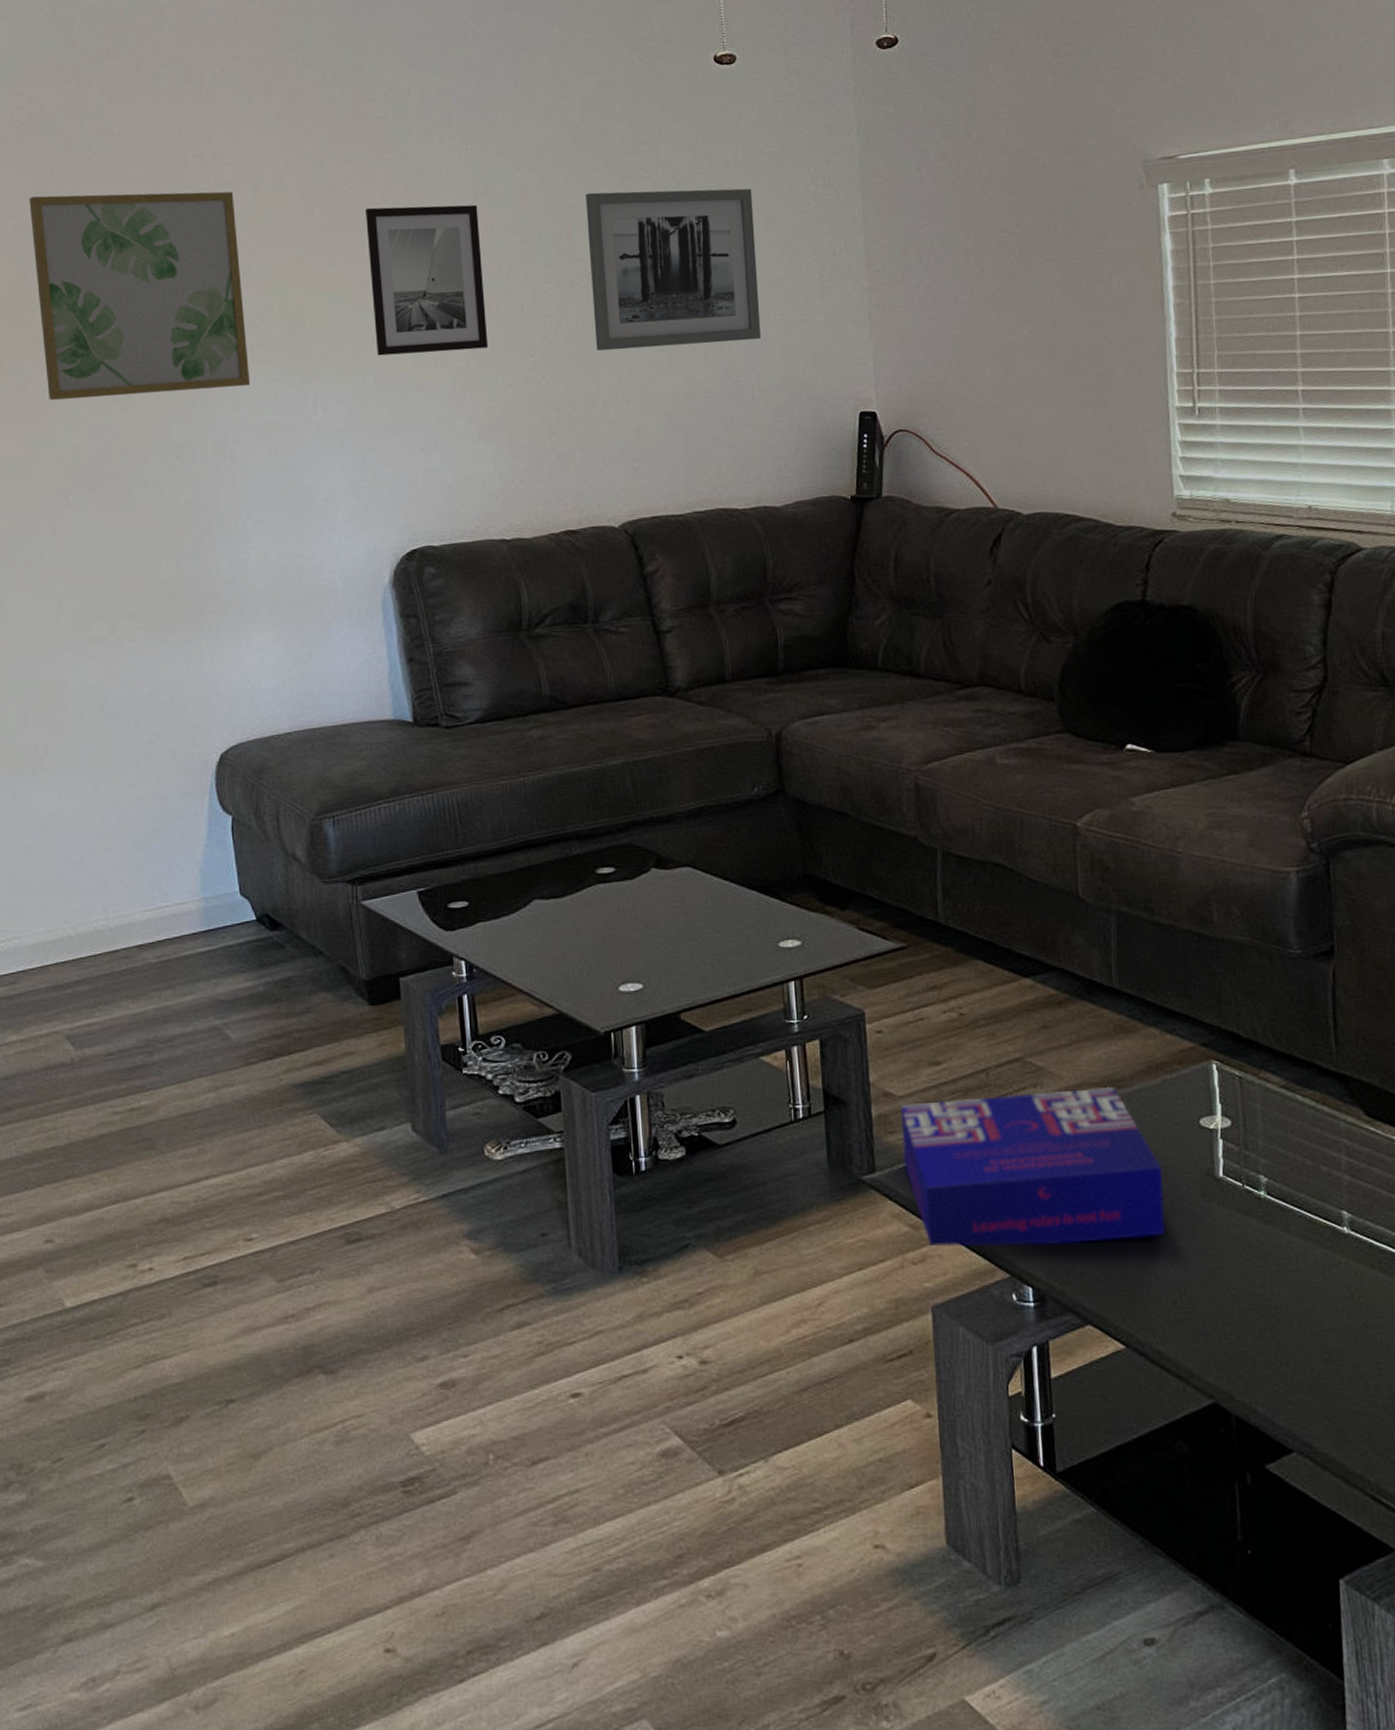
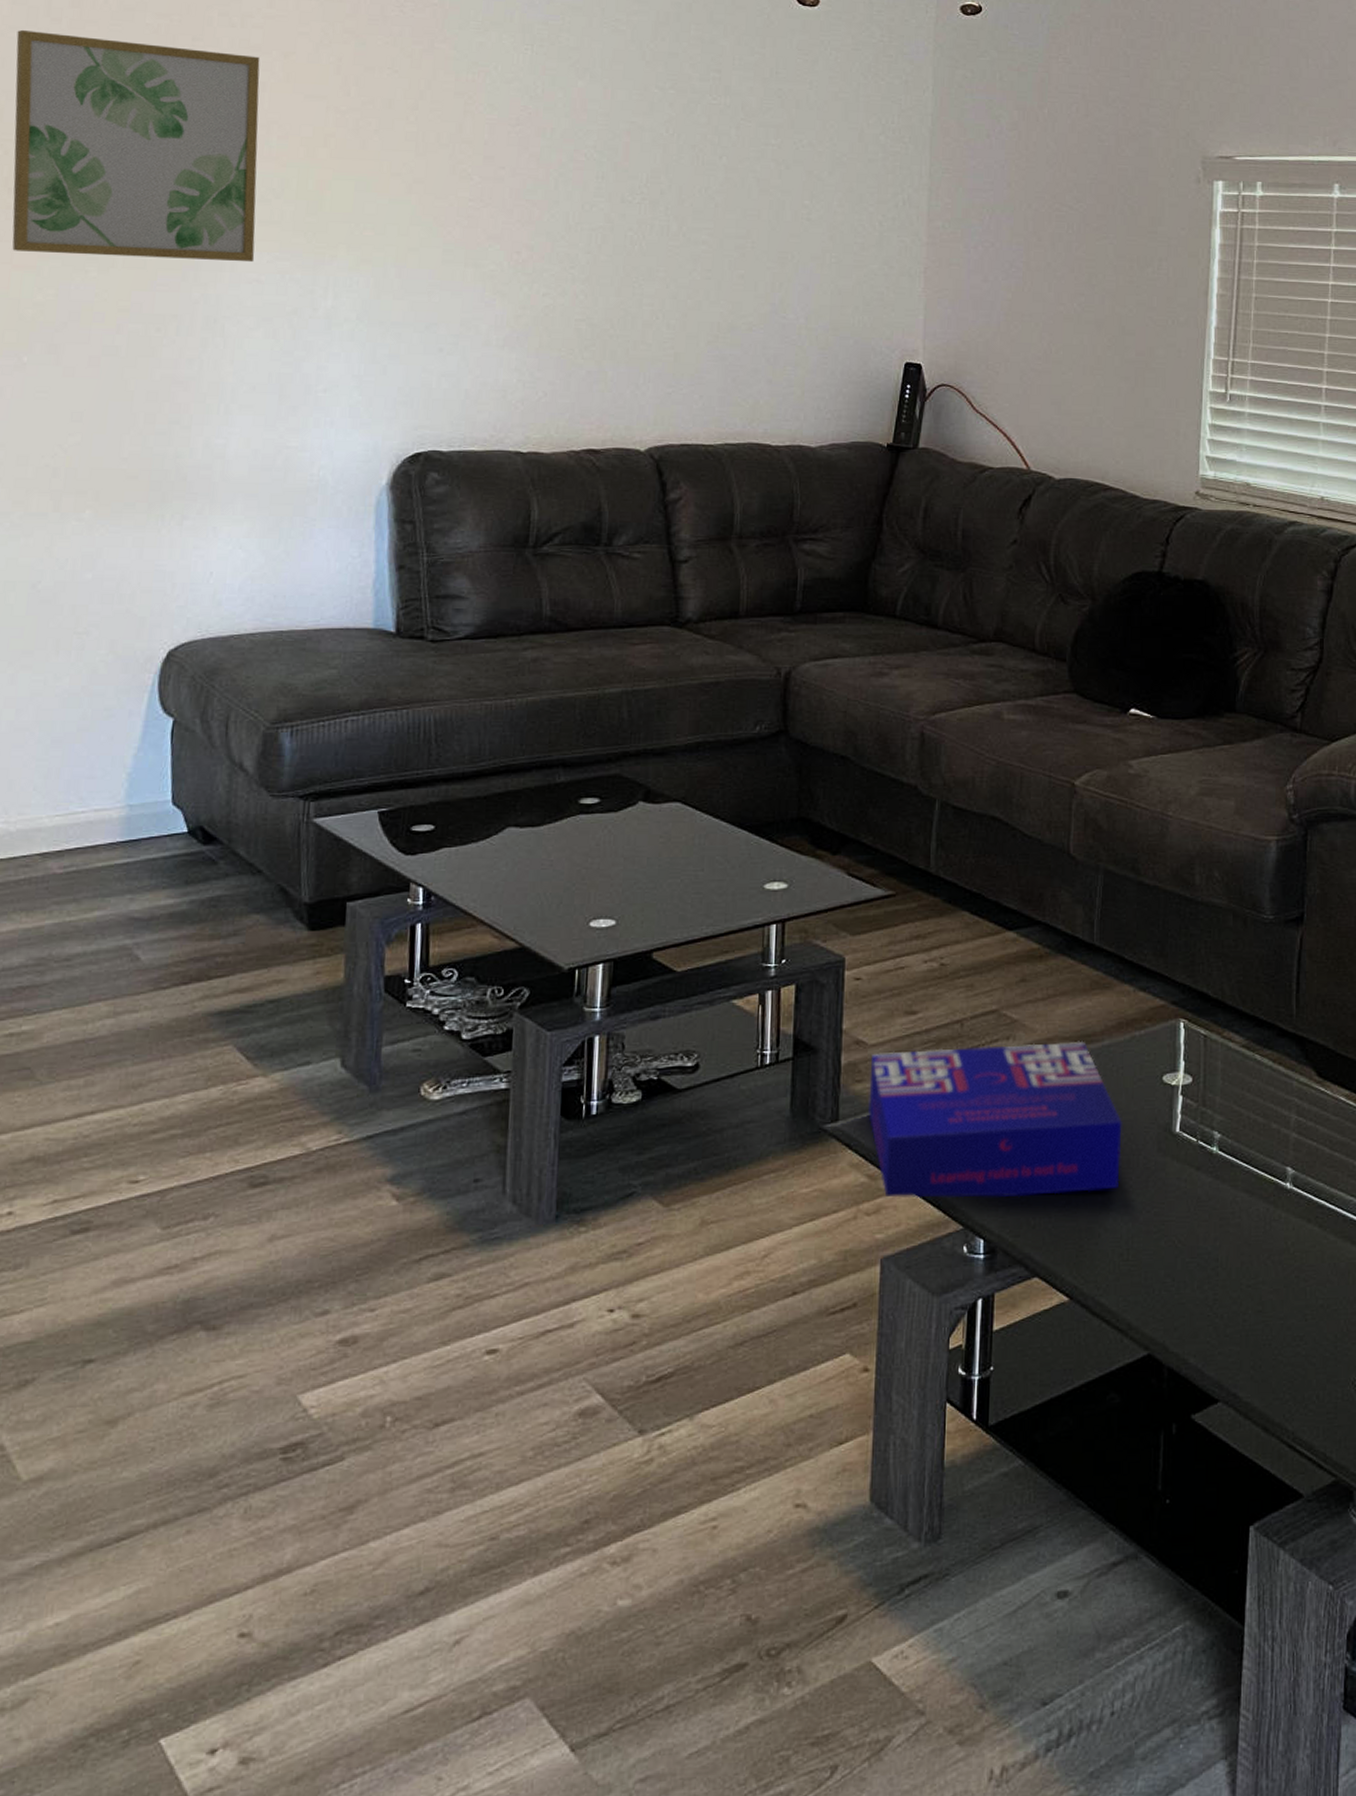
wall art: present [365,204,489,356] -> none [402,94,532,254]
wall art: present [585,188,761,351] -> none [642,112,821,280]

